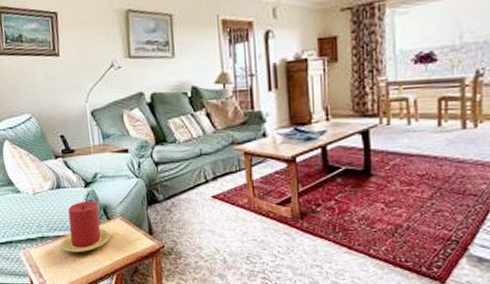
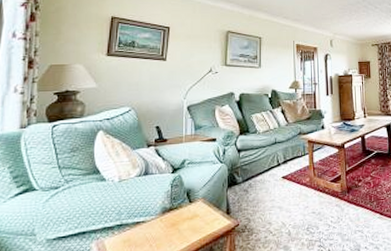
candle: present [61,201,110,252] -> none [139,186,190,238]

